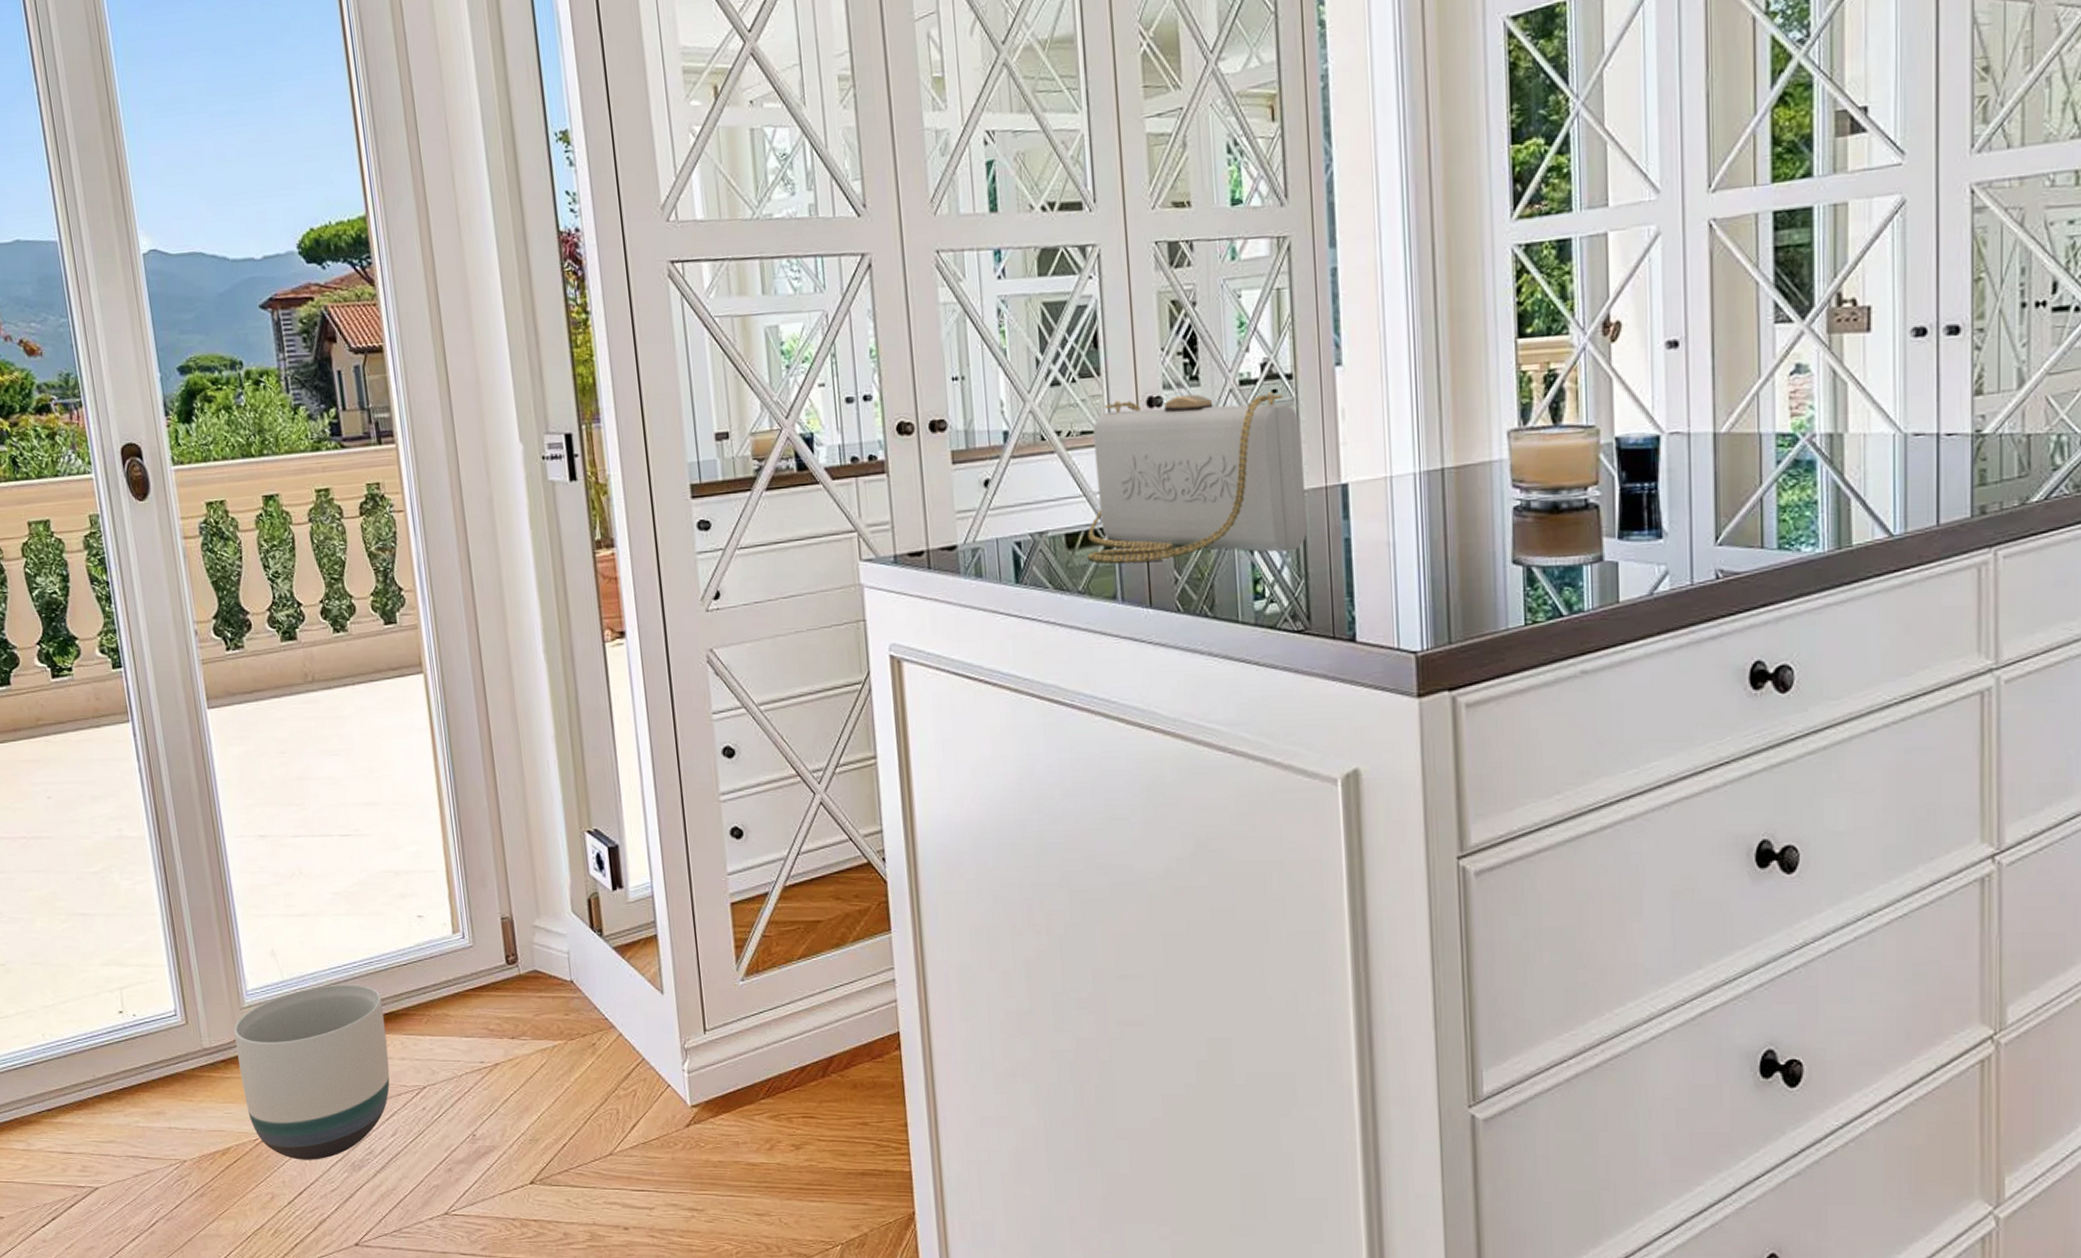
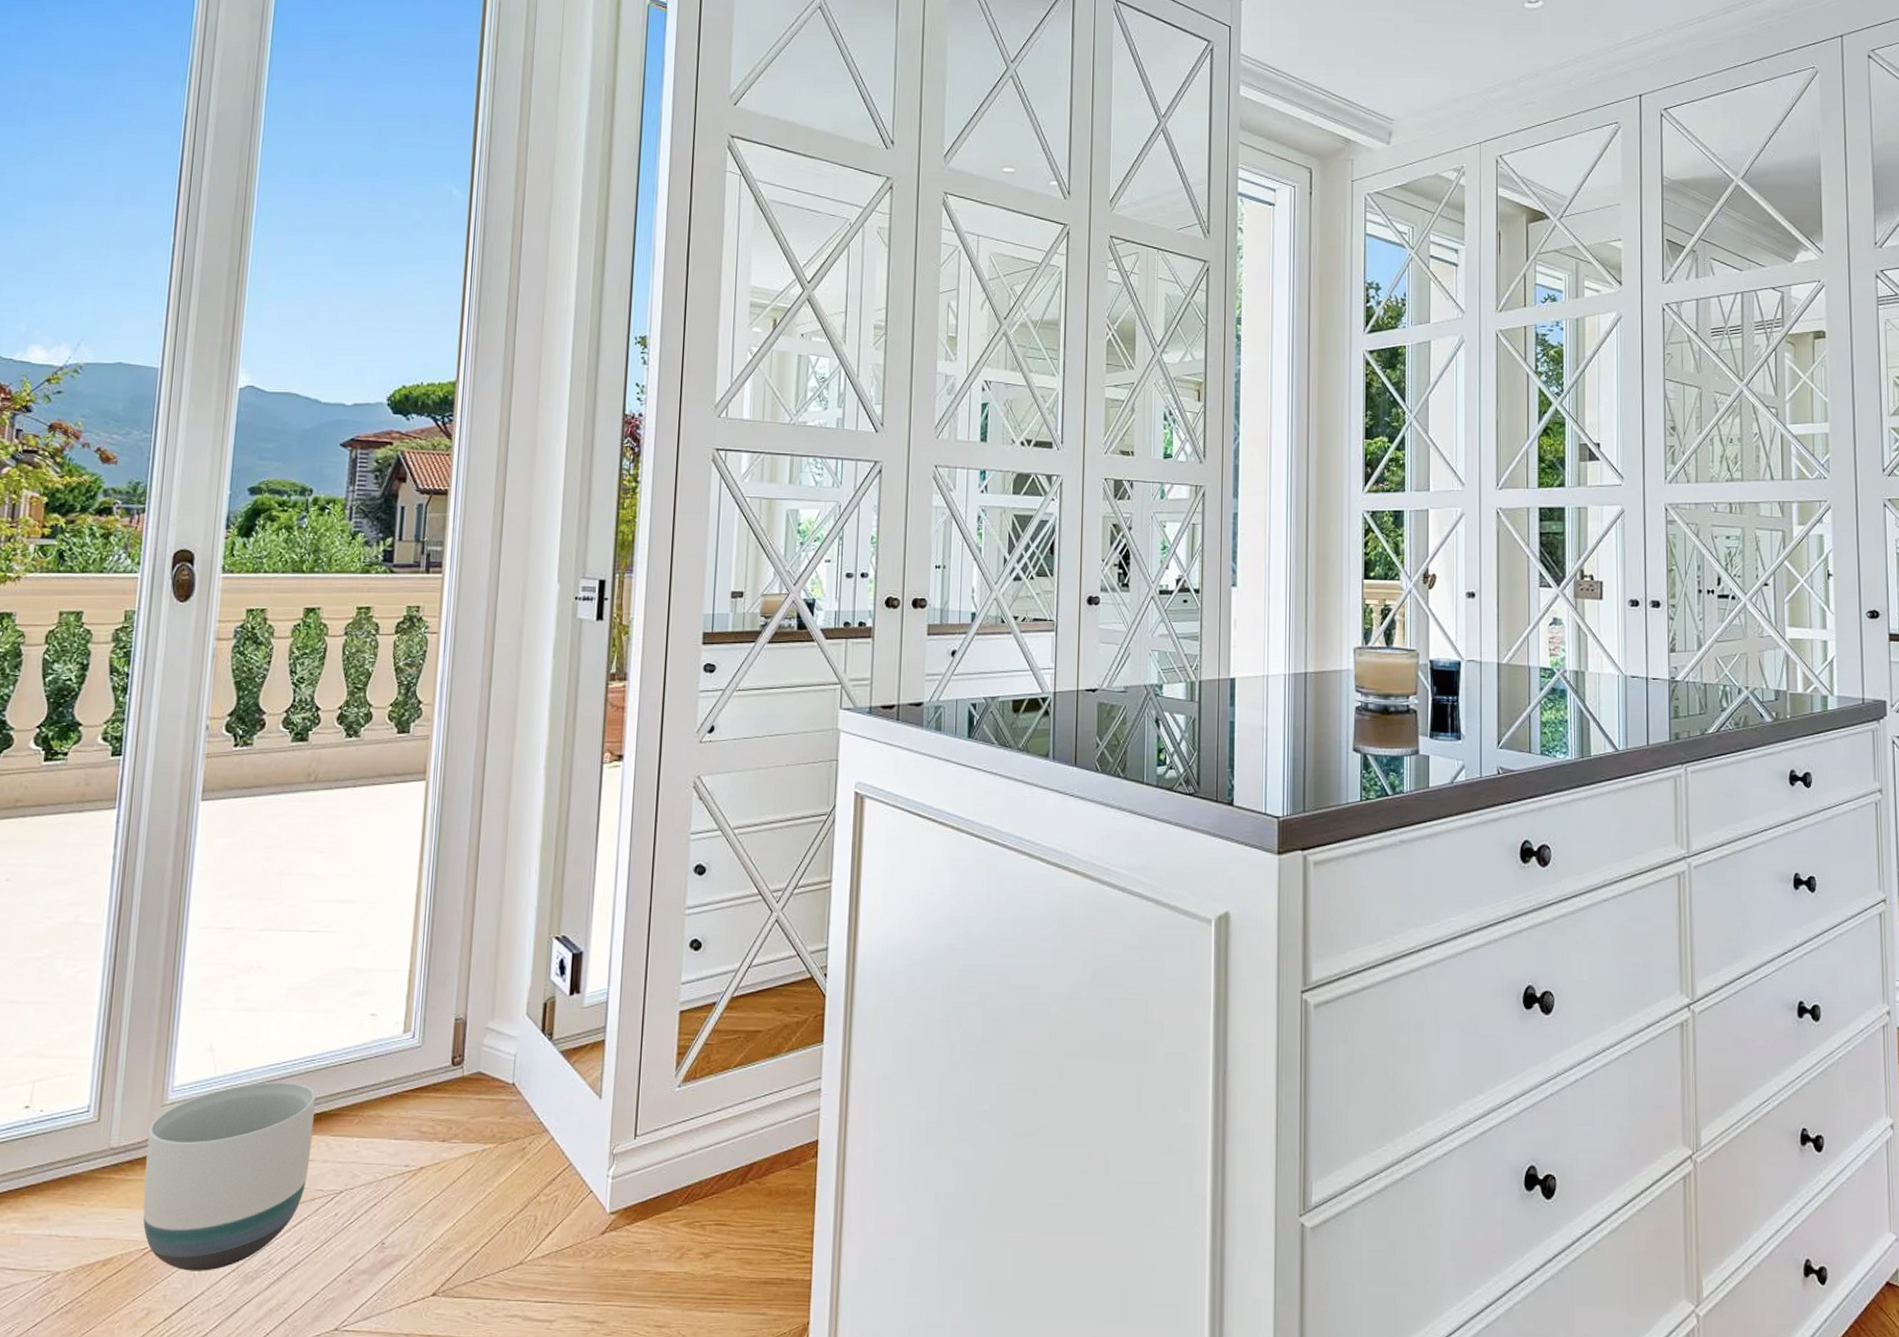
handbag: present [1087,391,1308,565] -> none [1029,596,1203,729]

